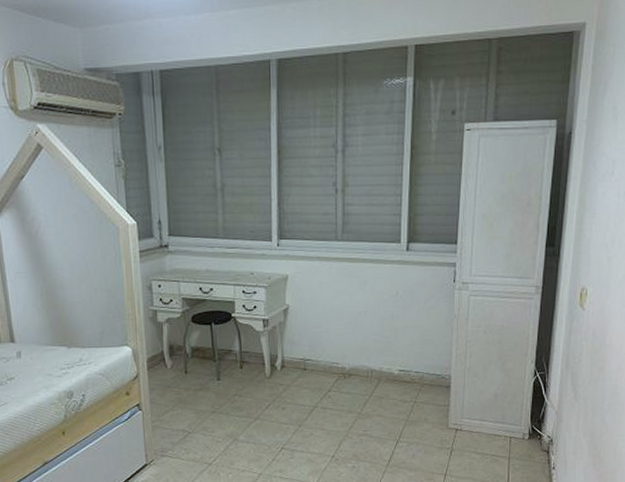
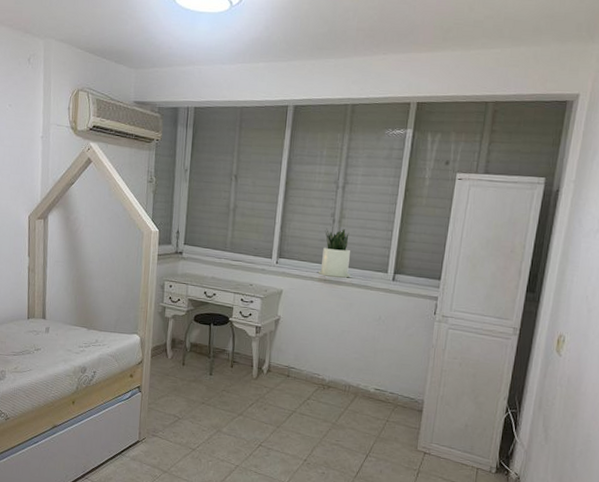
planter: none [324,198,362,255] -> present [317,229,351,279]

